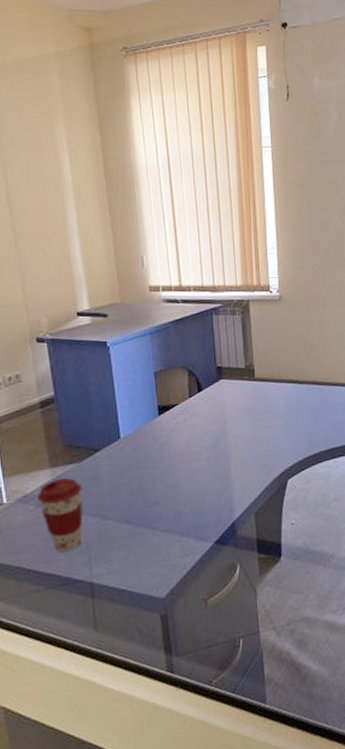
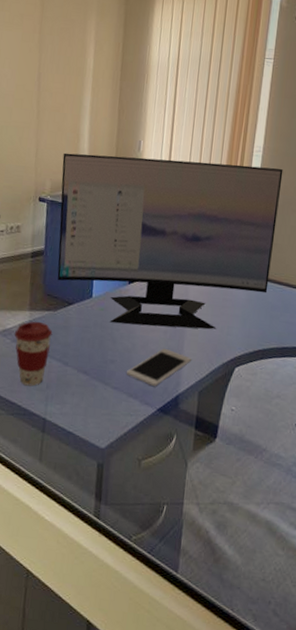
computer monitor: none [55,263,307,462] -> present [57,152,283,329]
cell phone: none [173,476,242,519] -> present [126,349,192,386]

